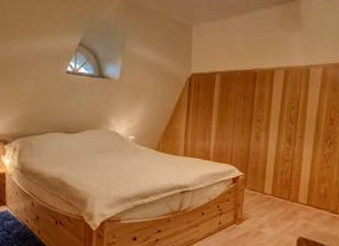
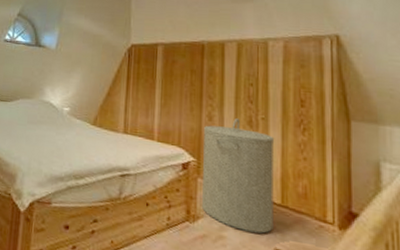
laundry hamper: none [247,137,308,227] -> present [202,118,275,234]

